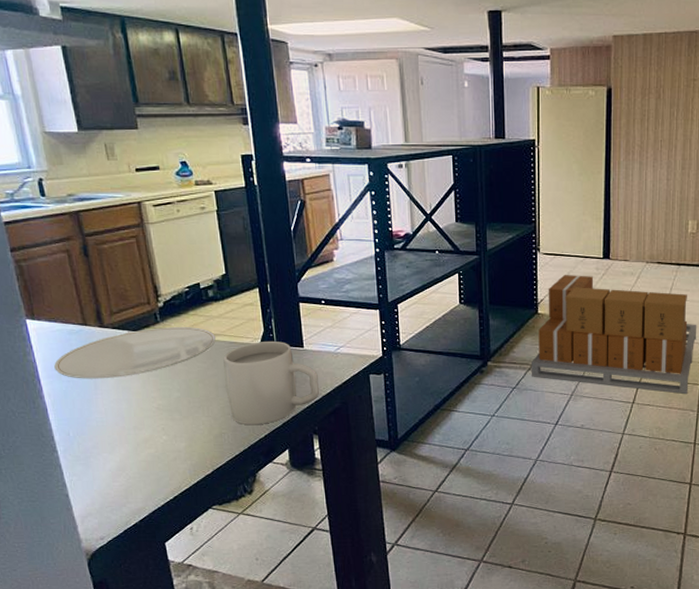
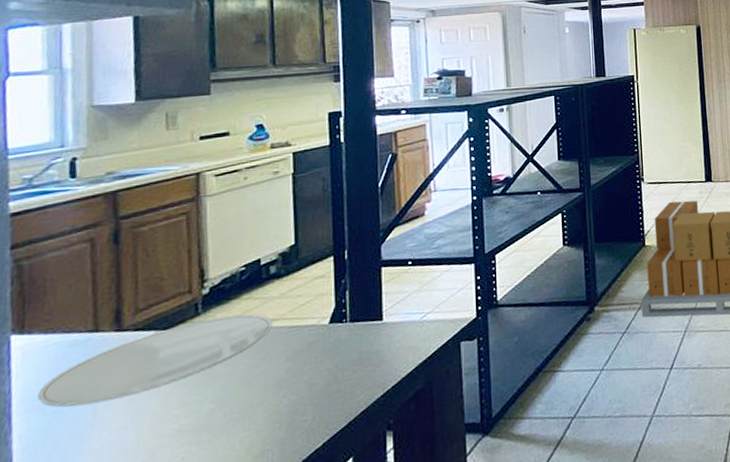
mug: present [223,340,320,426] -> none [277,317,399,434]

